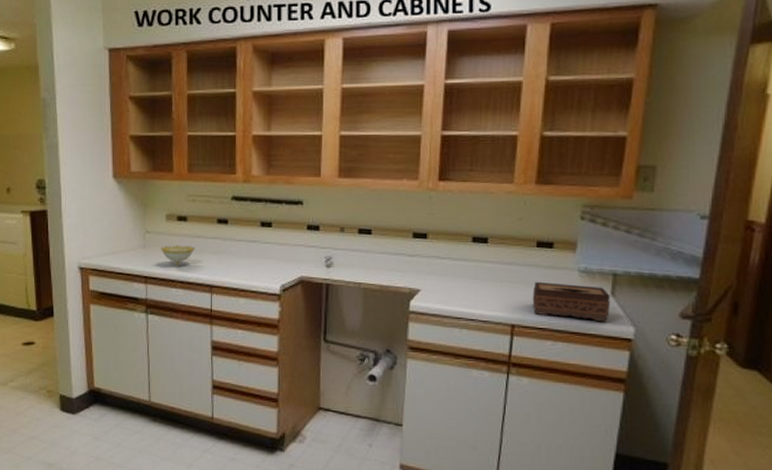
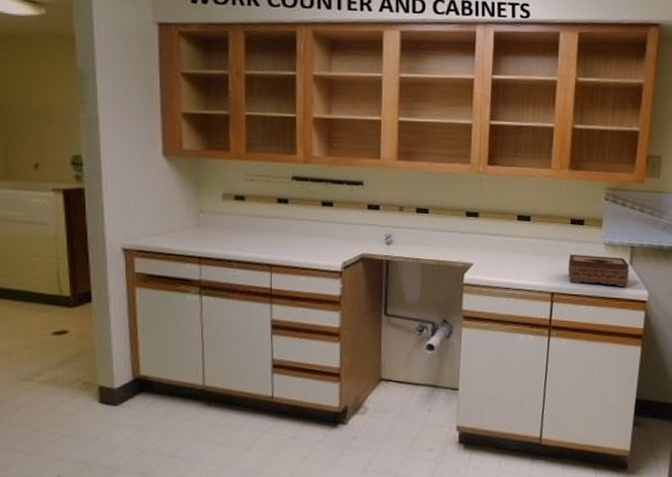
decorative bowl: present [161,245,195,265] -> none [217,224,254,245]

